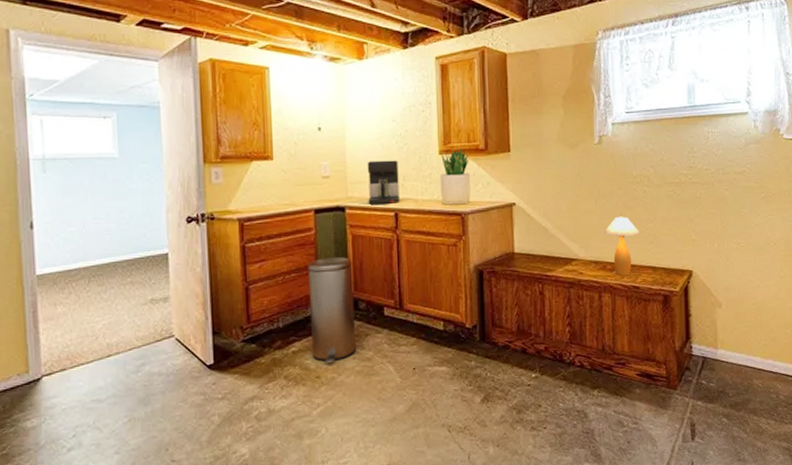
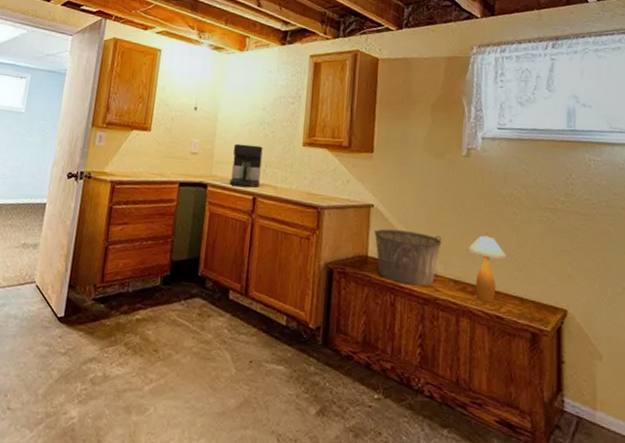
pedal bin: present [308,257,356,364] -> none [154,230,206,339]
planter: present [439,146,471,205] -> none [299,140,333,199]
basket: none [518,223,582,273] -> present [374,229,442,287]

